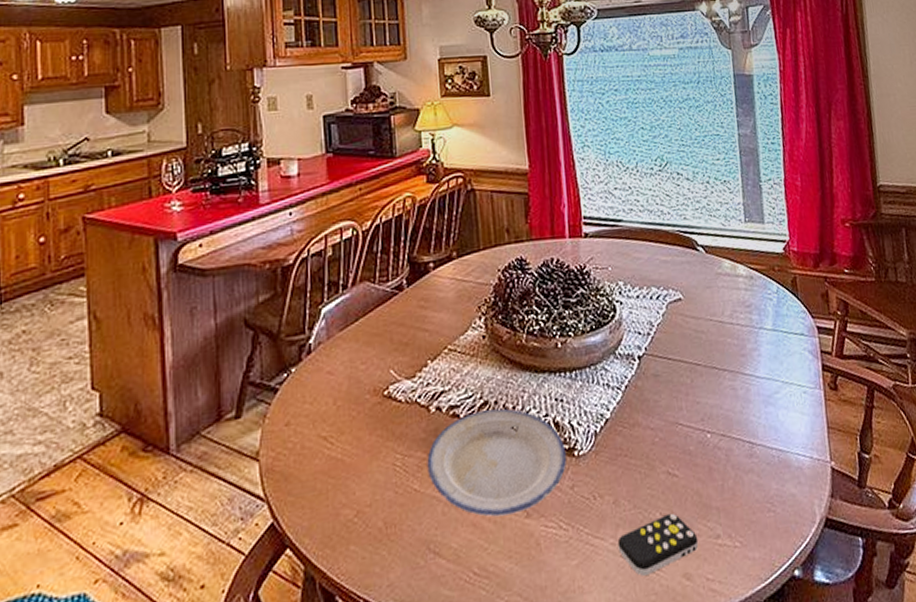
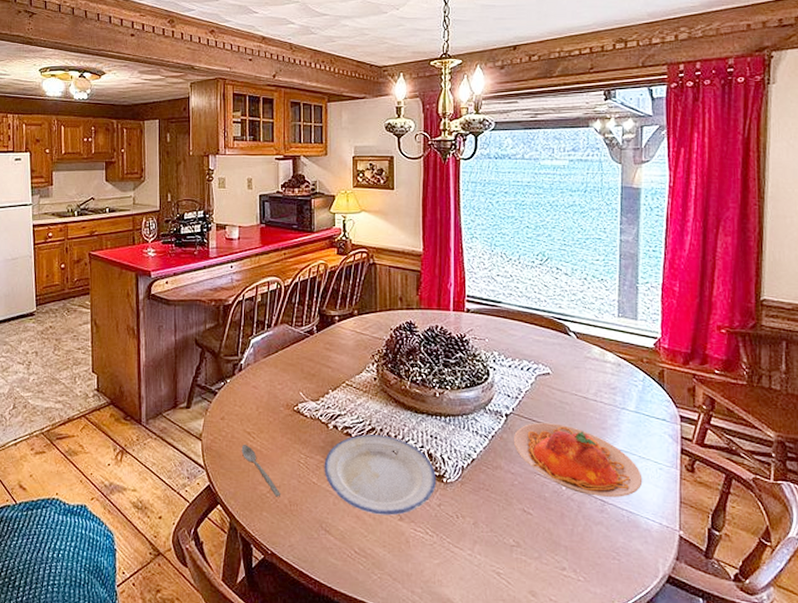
spoon: none [315,455,374,521] -> present [241,445,281,497]
remote control: present [617,513,699,576] -> none [474,542,546,585]
plate: none [648,358,789,439] -> present [513,423,643,497]

